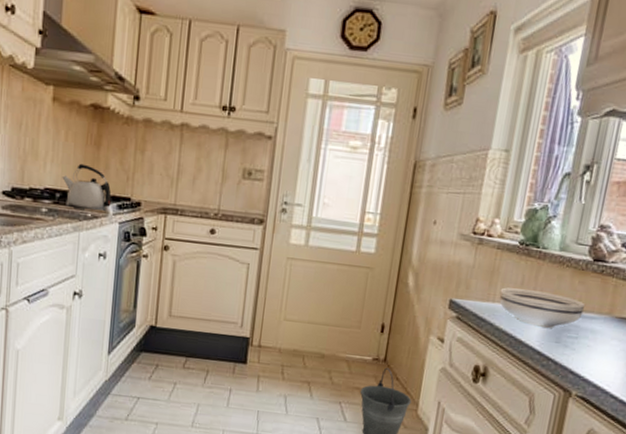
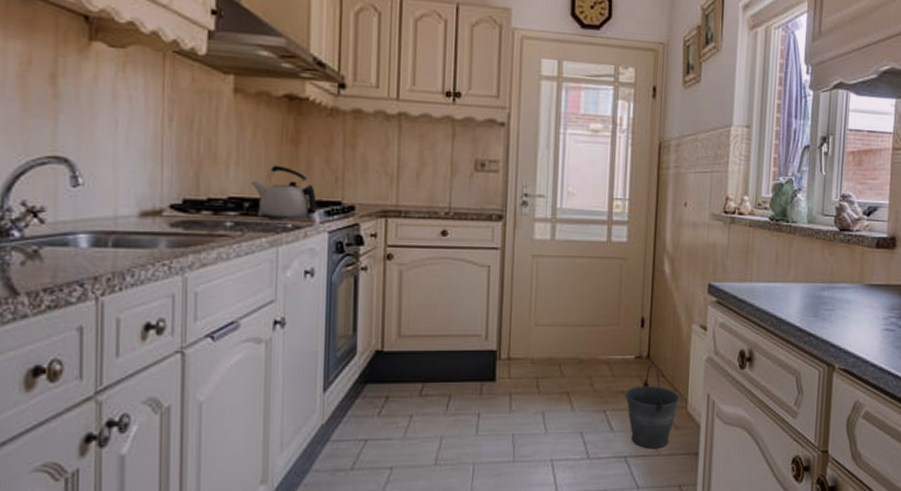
bowl: present [499,287,585,328] -> none [756,265,837,302]

